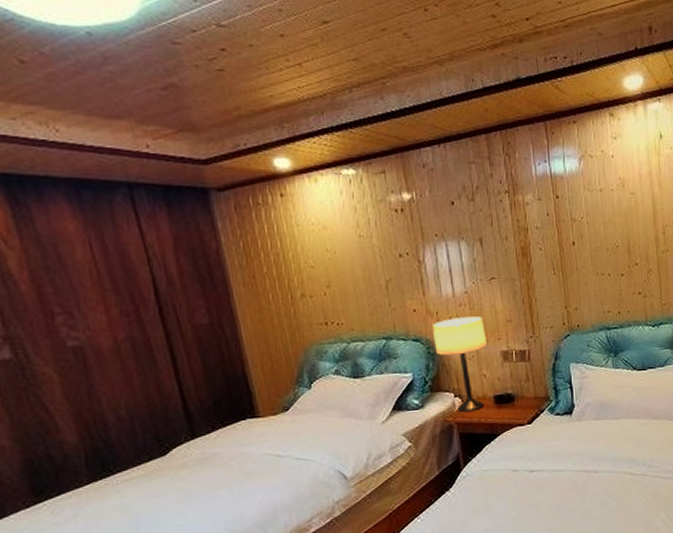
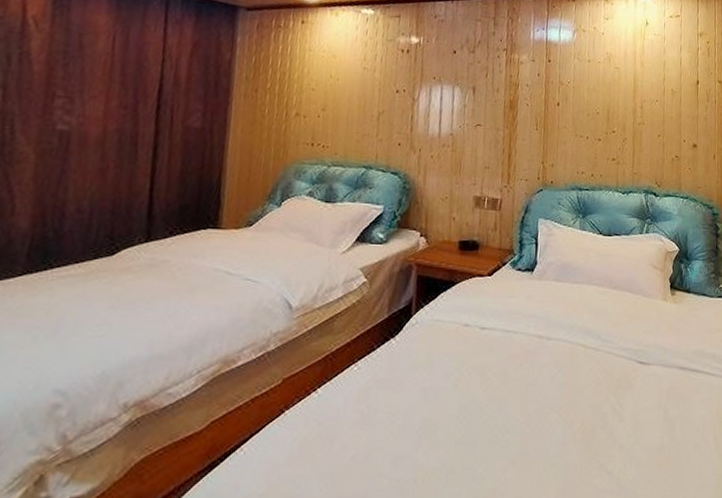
table lamp: present [433,316,488,413] -> none [411,157,463,255]

